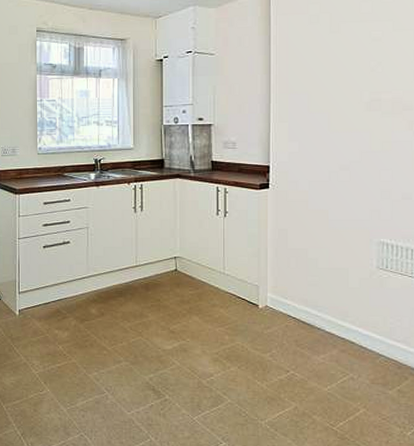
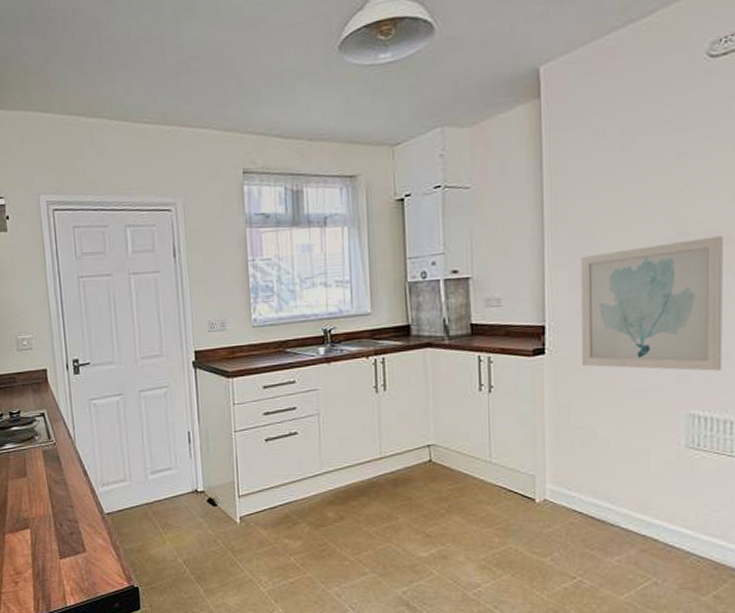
wall art: none [297,103,406,208] -> present [581,235,723,371]

